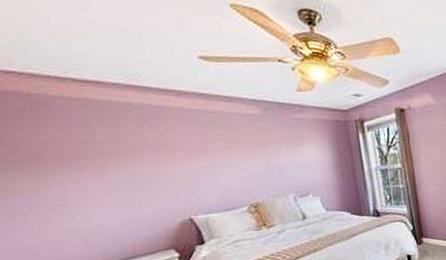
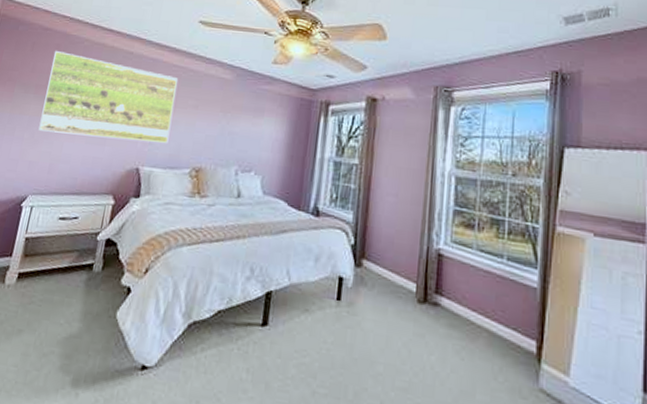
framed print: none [17,115,214,209] -> present [38,50,179,143]

